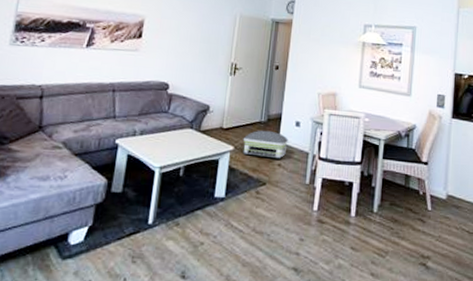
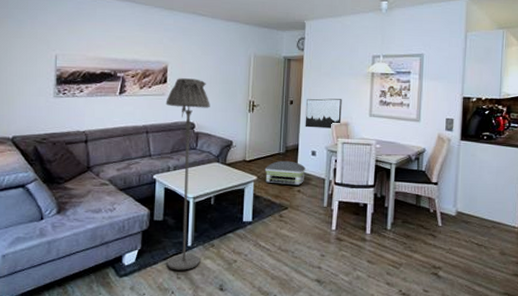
floor lamp: none [121,33,188,253] -> present [165,78,210,270]
wall art: none [290,65,331,98] -> present [305,98,342,128]

